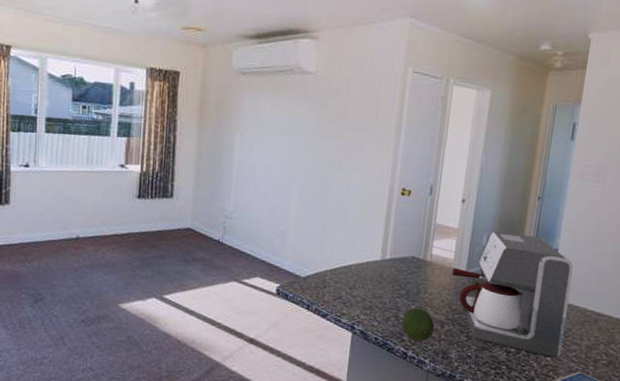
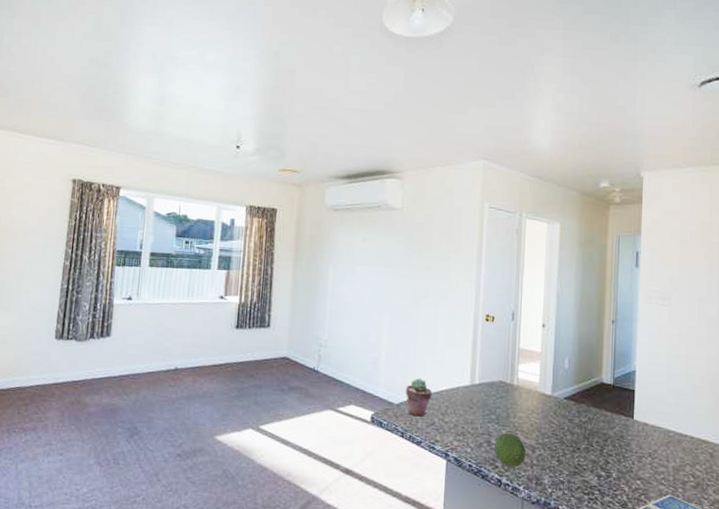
potted succulent: none [312,252,341,291] -> present [405,378,432,417]
coffee maker: present [452,231,574,358] -> none [538,354,652,481]

